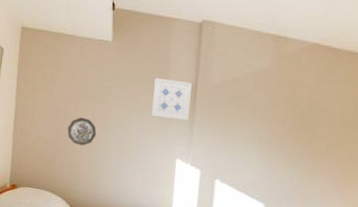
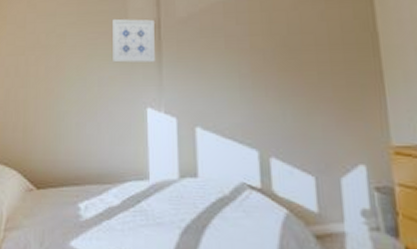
decorative plate: present [67,117,97,146] -> none [19,72,52,105]

